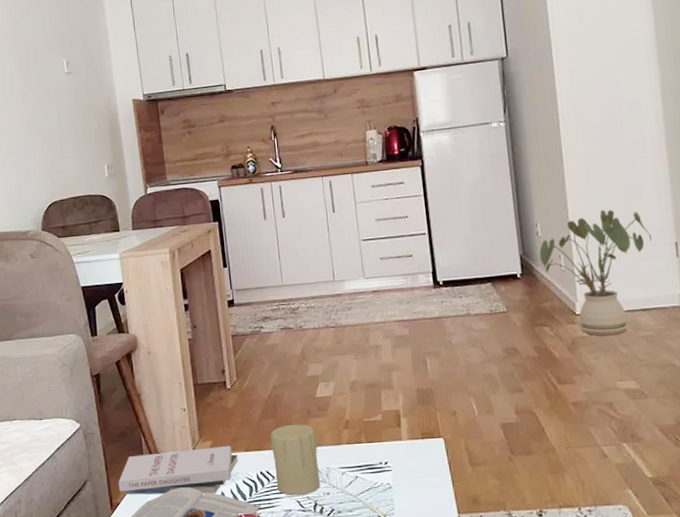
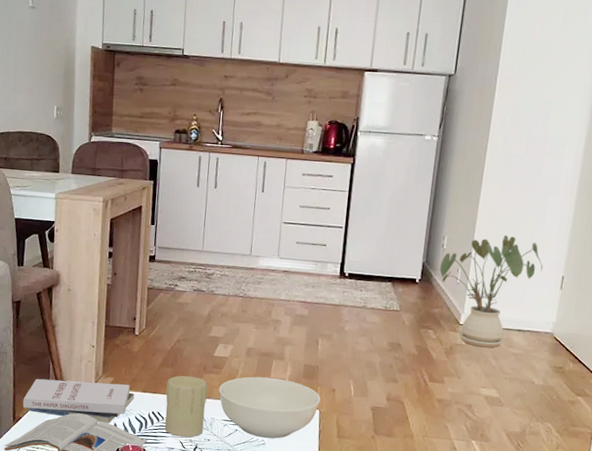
bowl: none [327,410,443,481] -> present [218,376,321,439]

